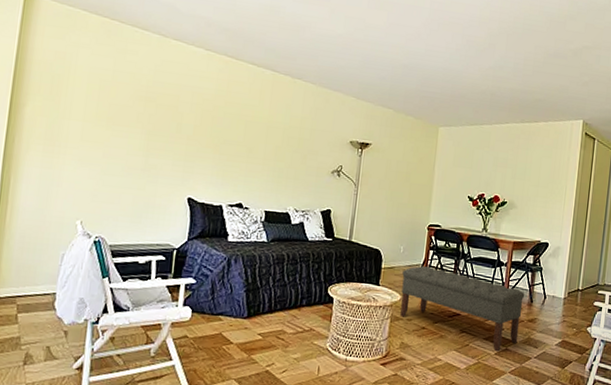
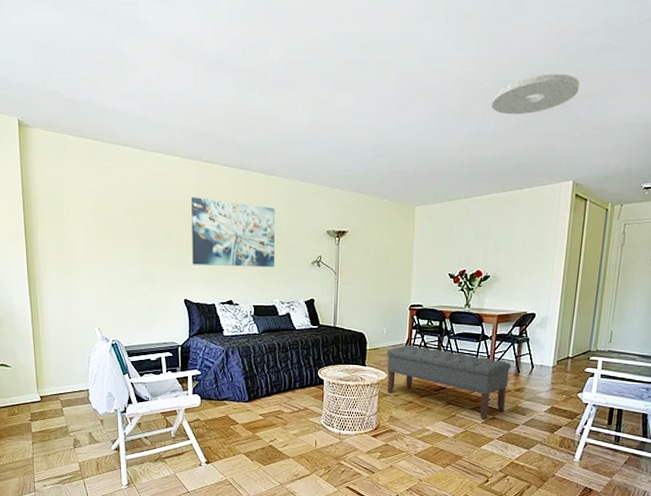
wall art: none [202,91,299,173] -> present [191,197,276,268]
ceiling light: none [512,23,589,56] -> present [491,73,580,115]

